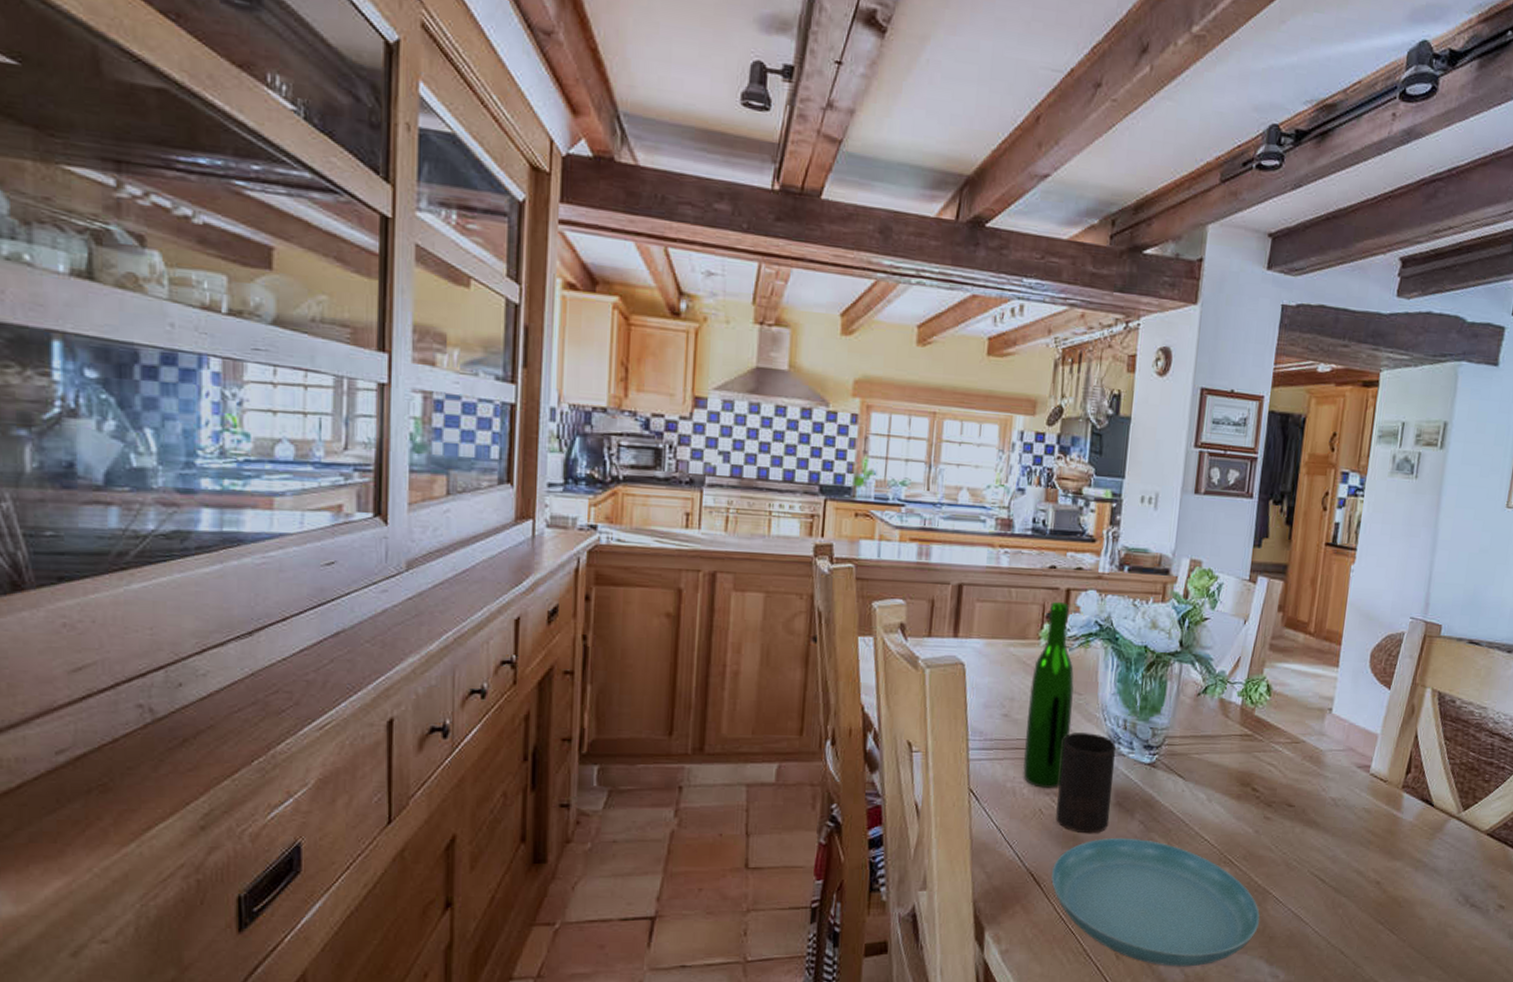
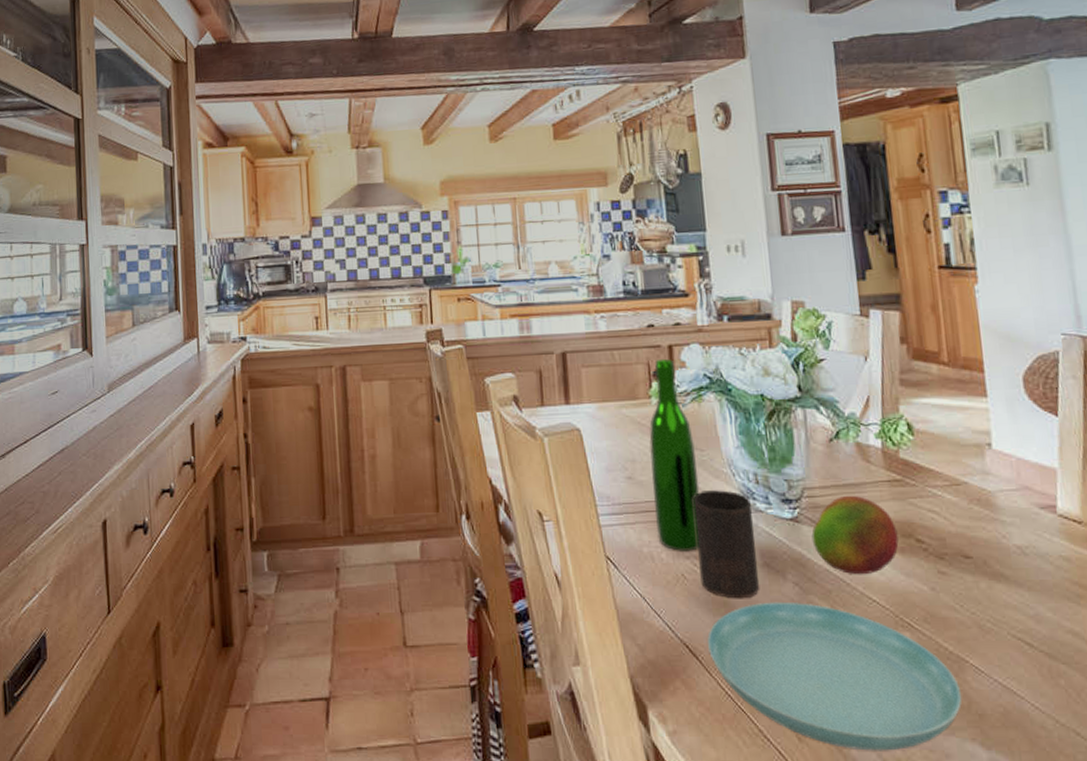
fruit: none [1163,745,1239,817] -> present [811,495,899,575]

